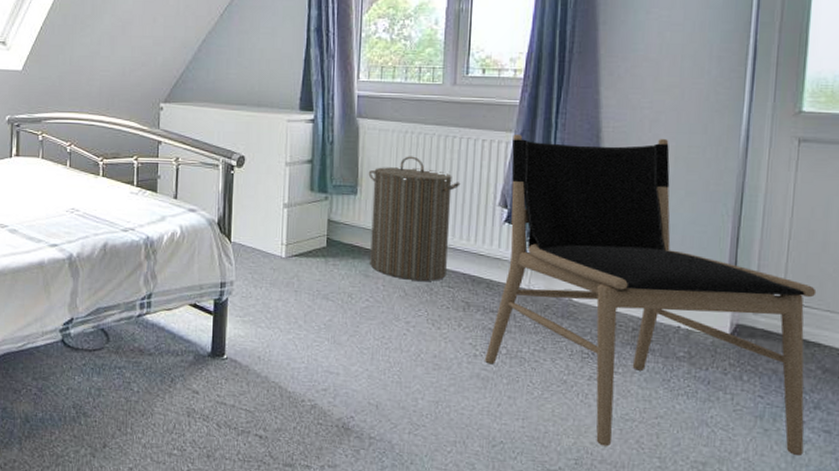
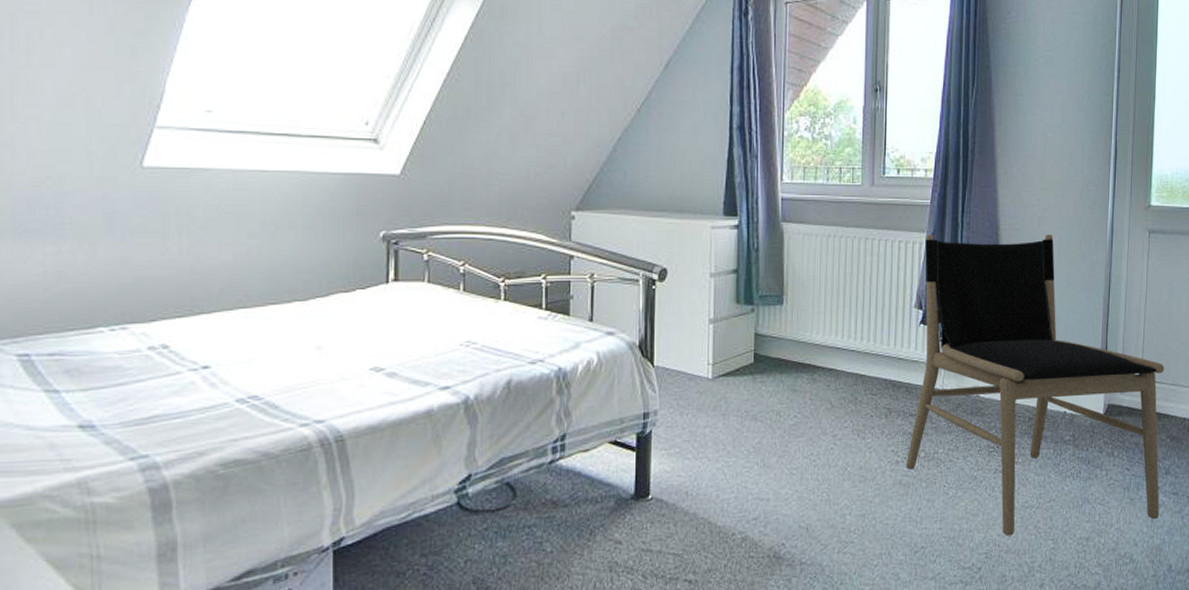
laundry hamper: present [368,156,461,281] -> none [793,261,880,391]

